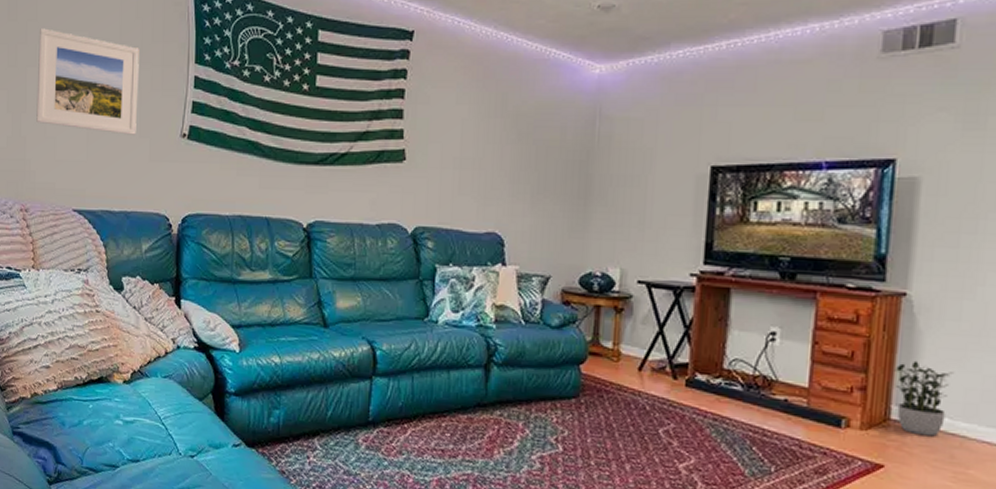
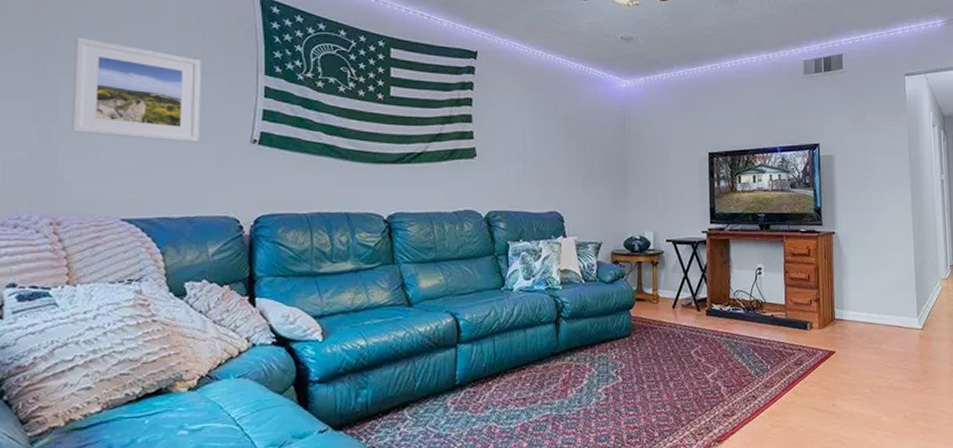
potted plant: present [894,360,953,437] -> none [834,277,866,327]

